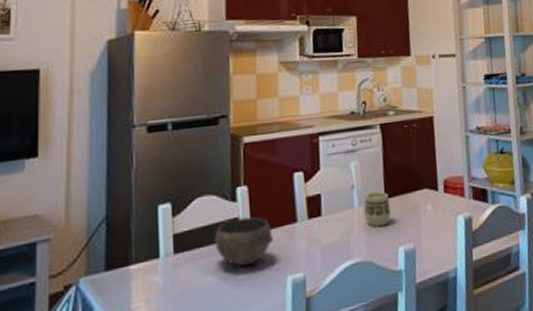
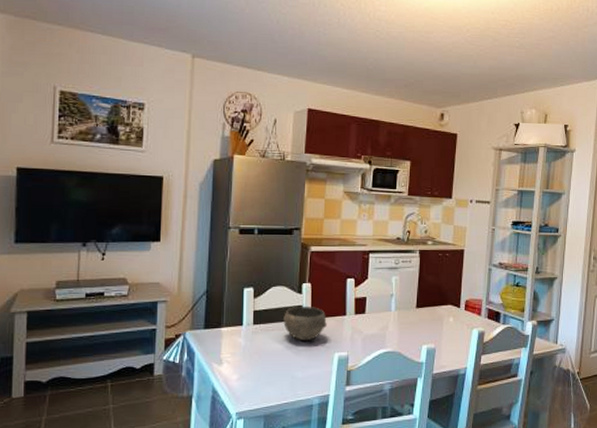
cup: present [364,191,391,228] -> none [399,302,420,328]

